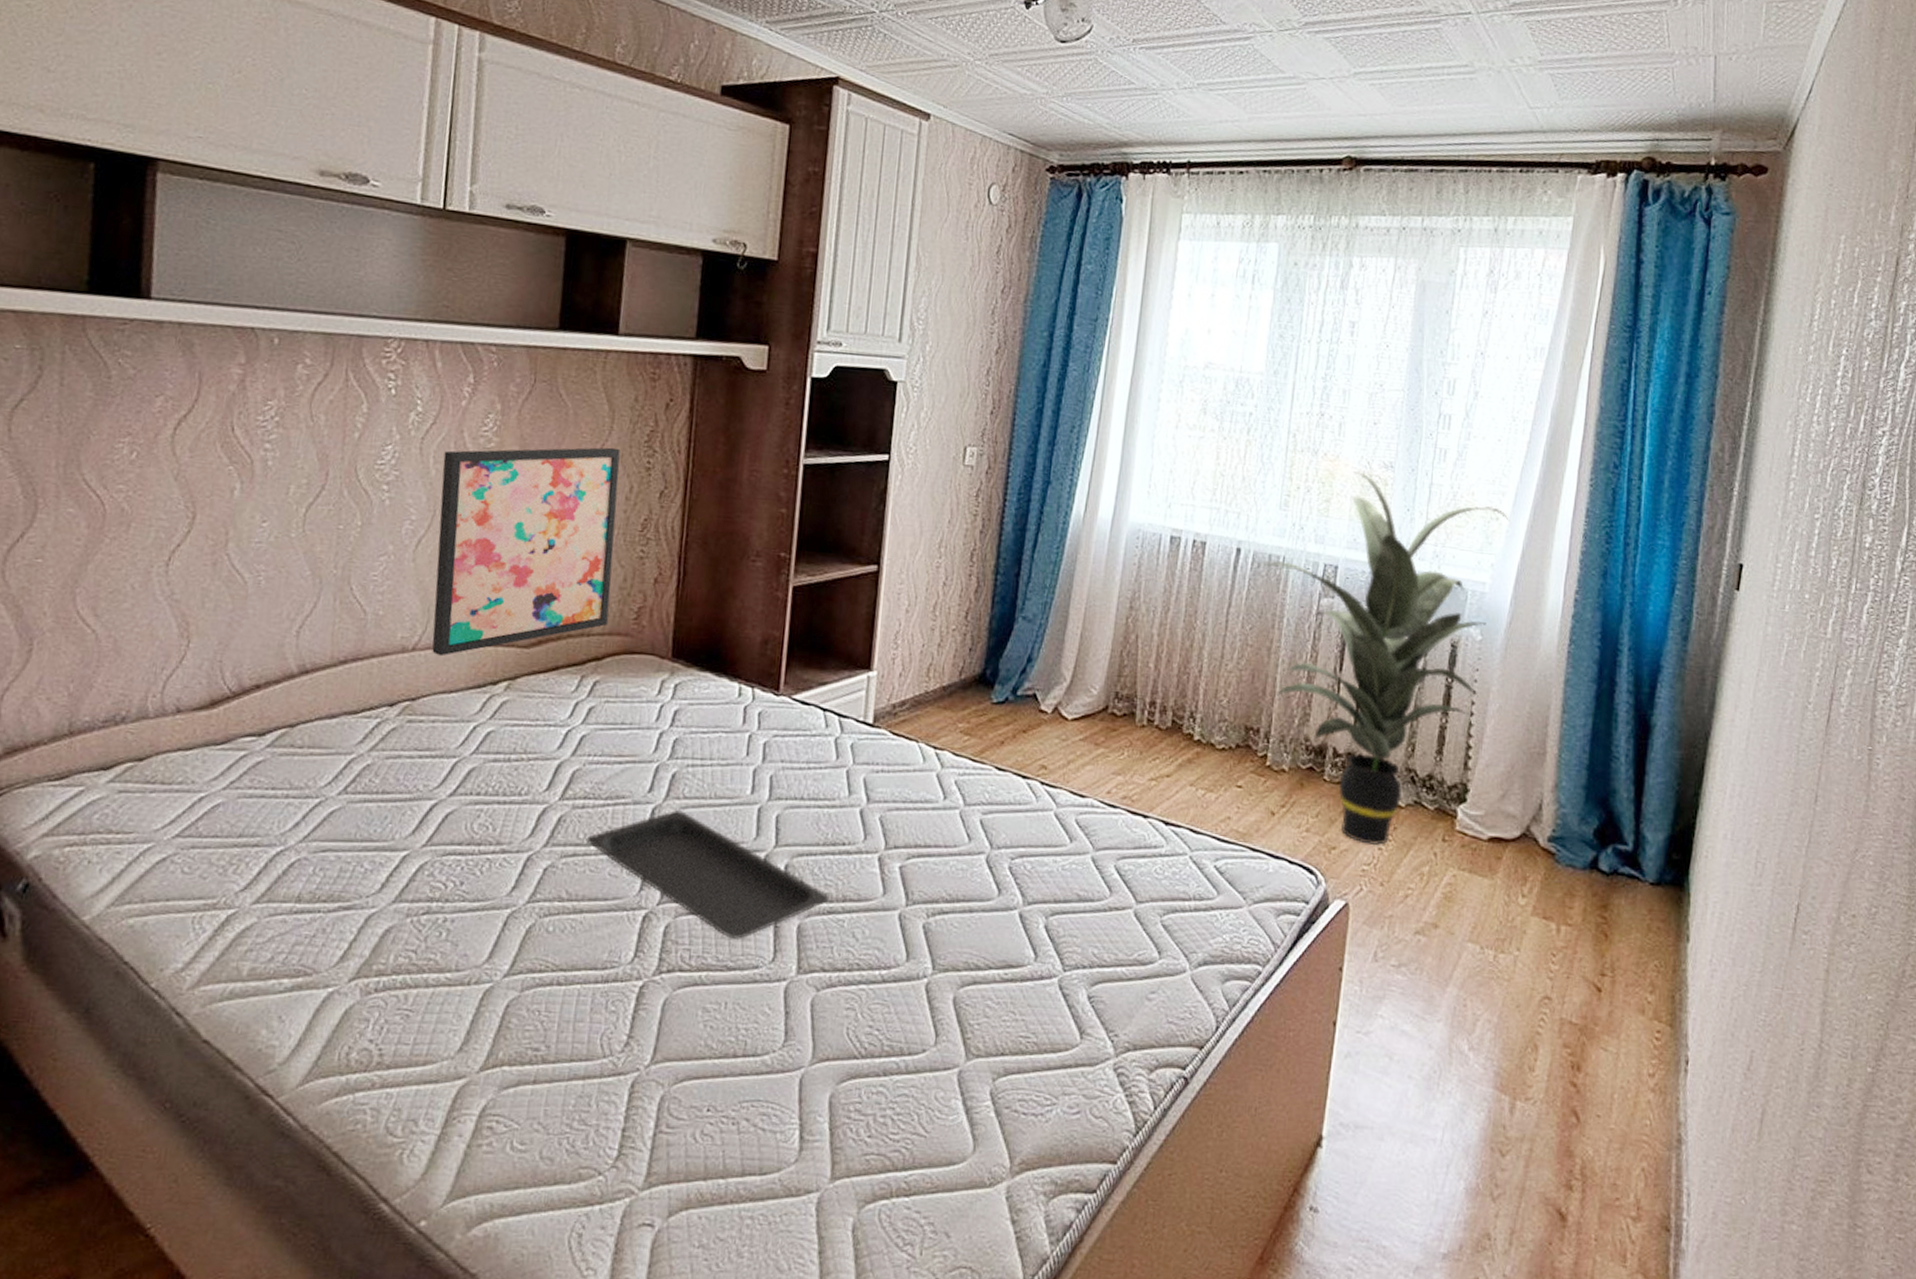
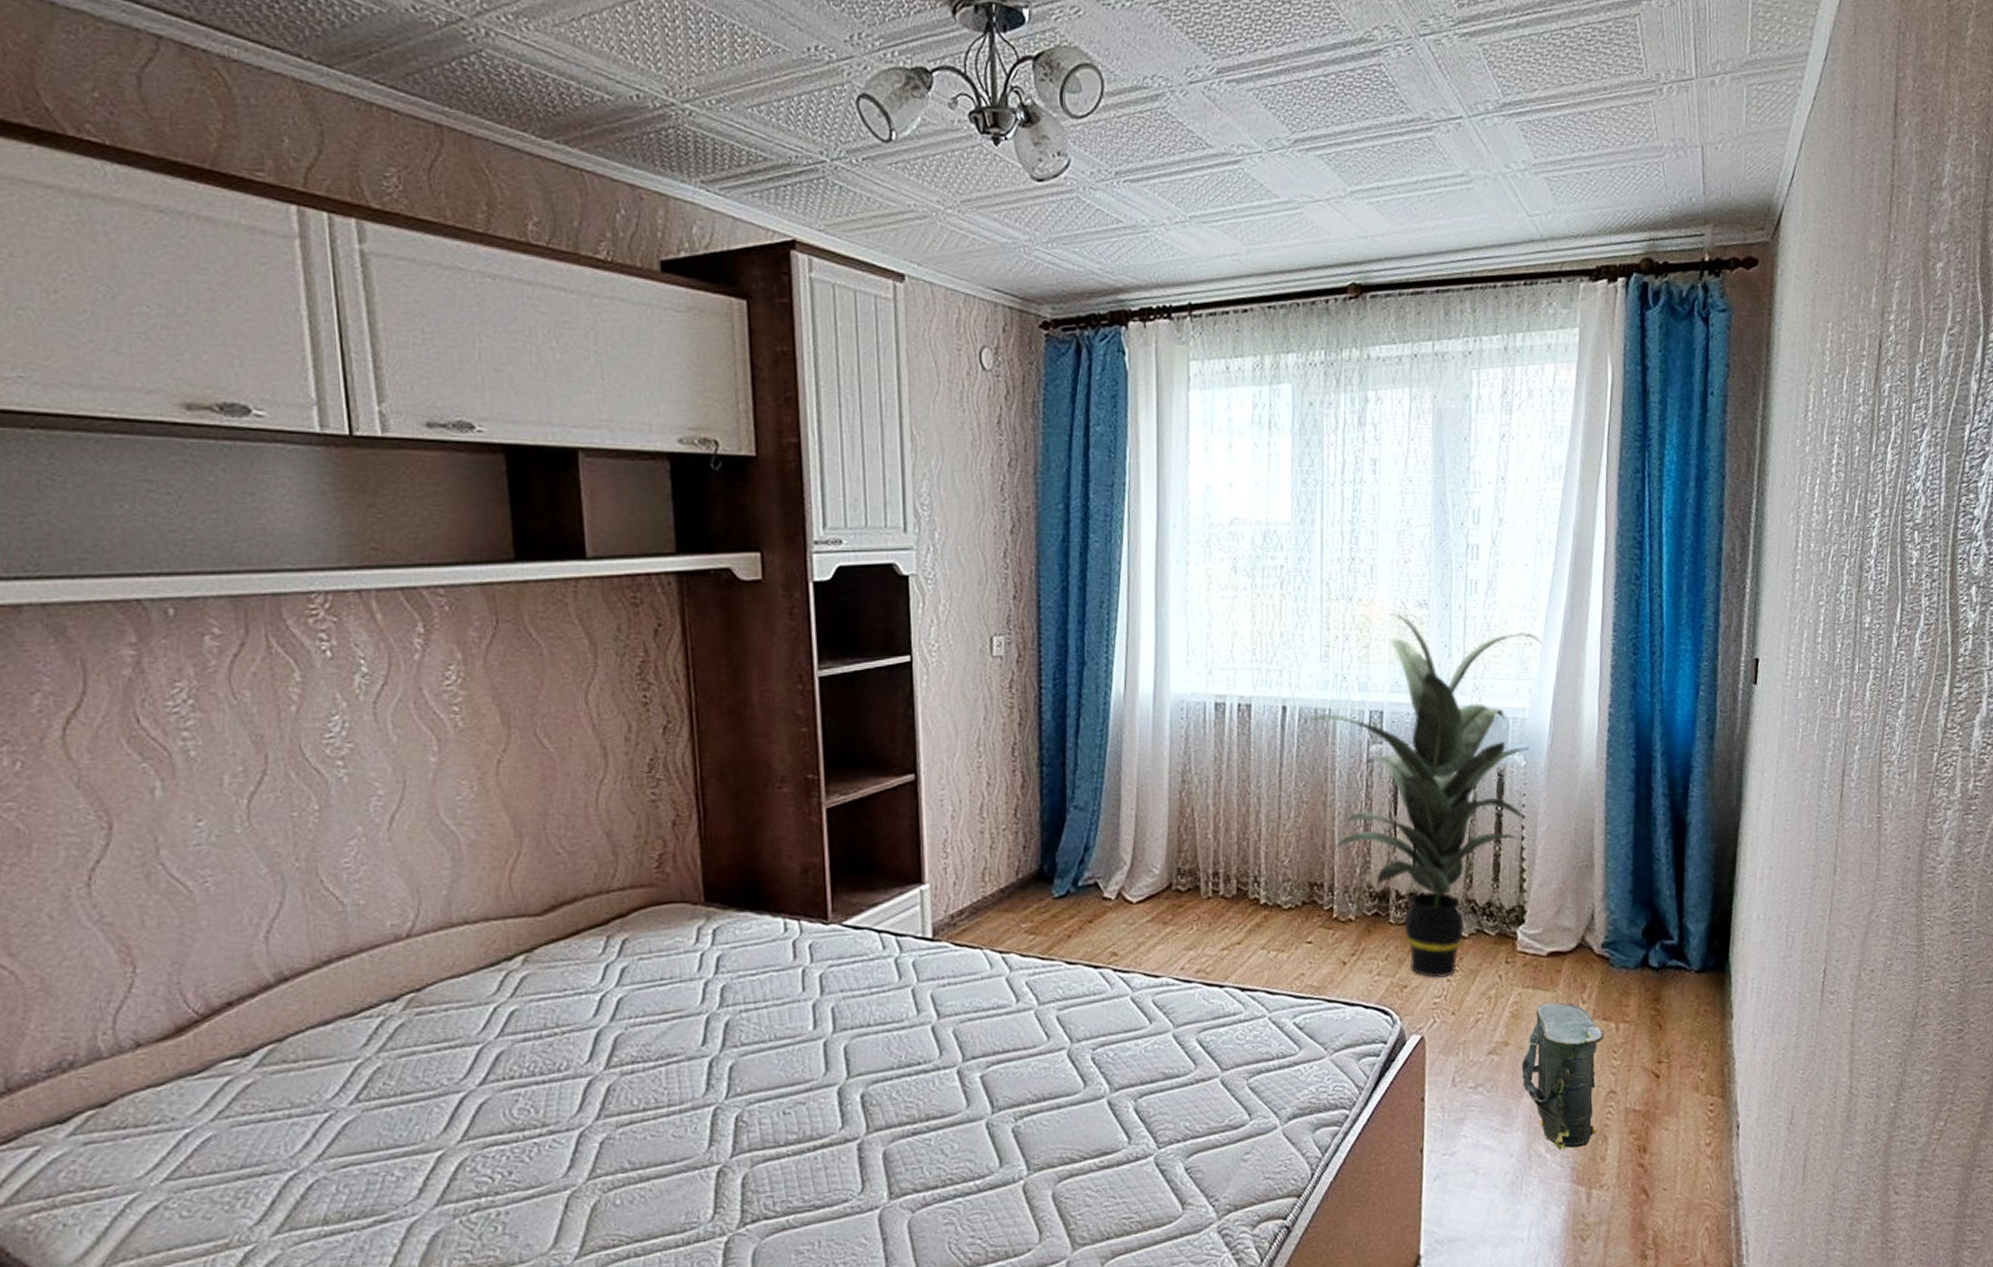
wall art: present [432,447,621,657] -> none [403,685,628,940]
serving tray: present [586,809,829,941] -> none [641,1057,912,1178]
bag: none [1449,889,1544,1052] -> present [1521,1002,1604,1150]

